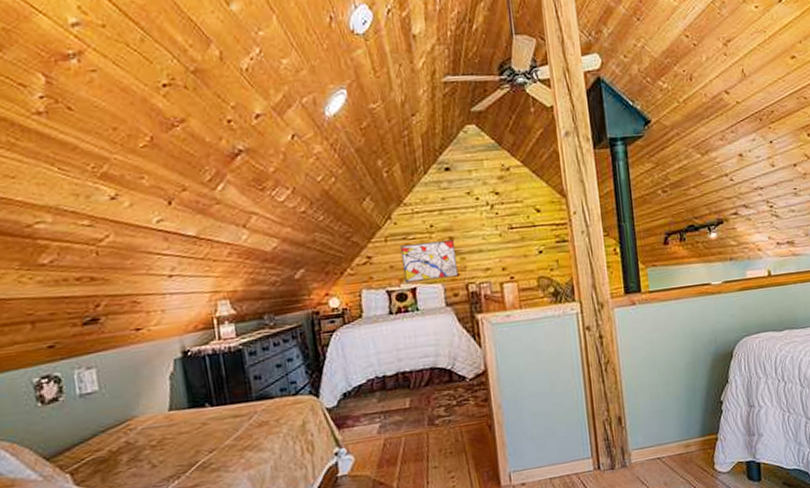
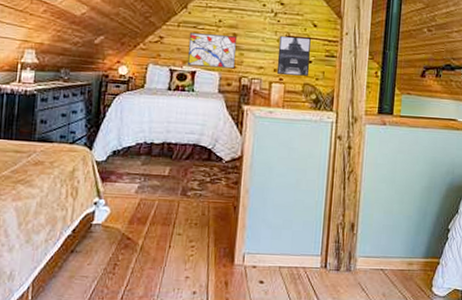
wall art: none [501,225,542,274] -> present [276,35,311,76]

